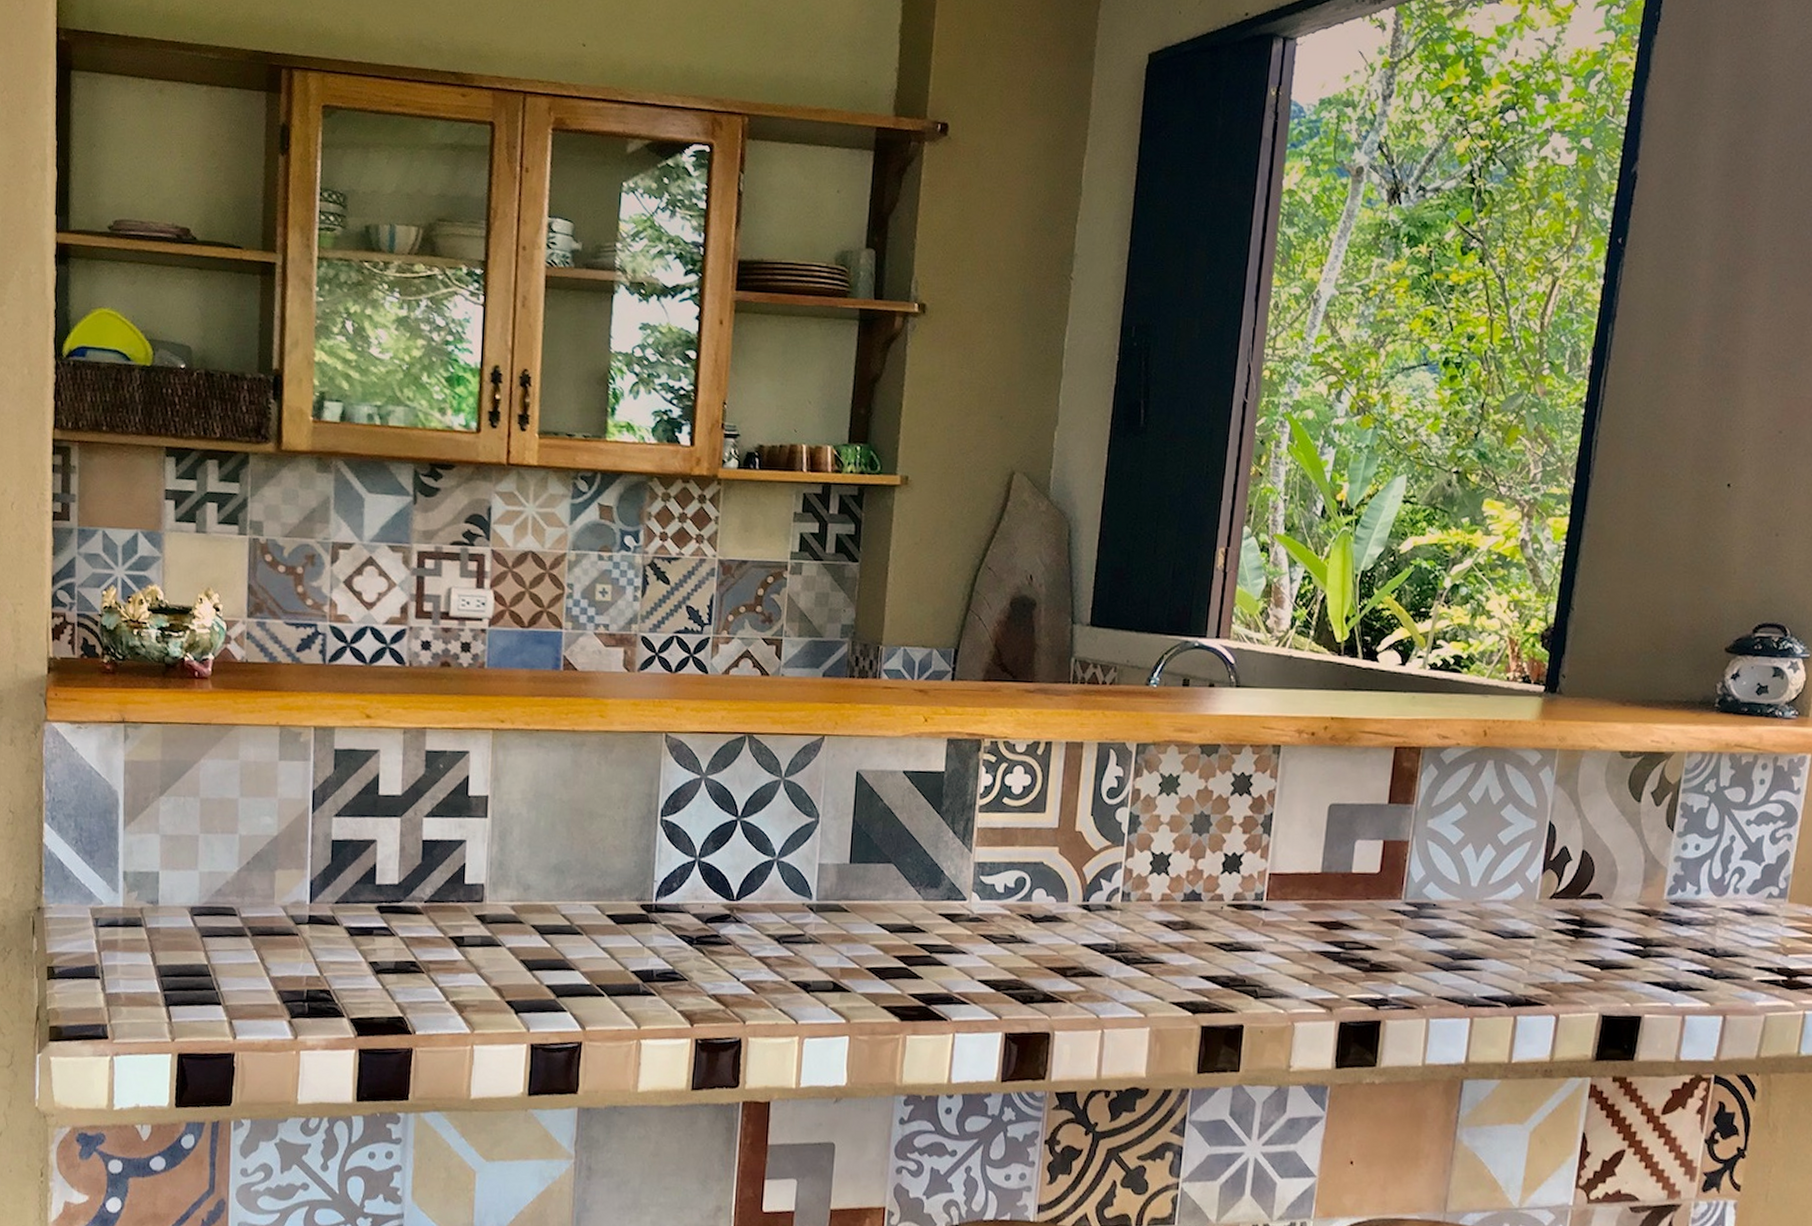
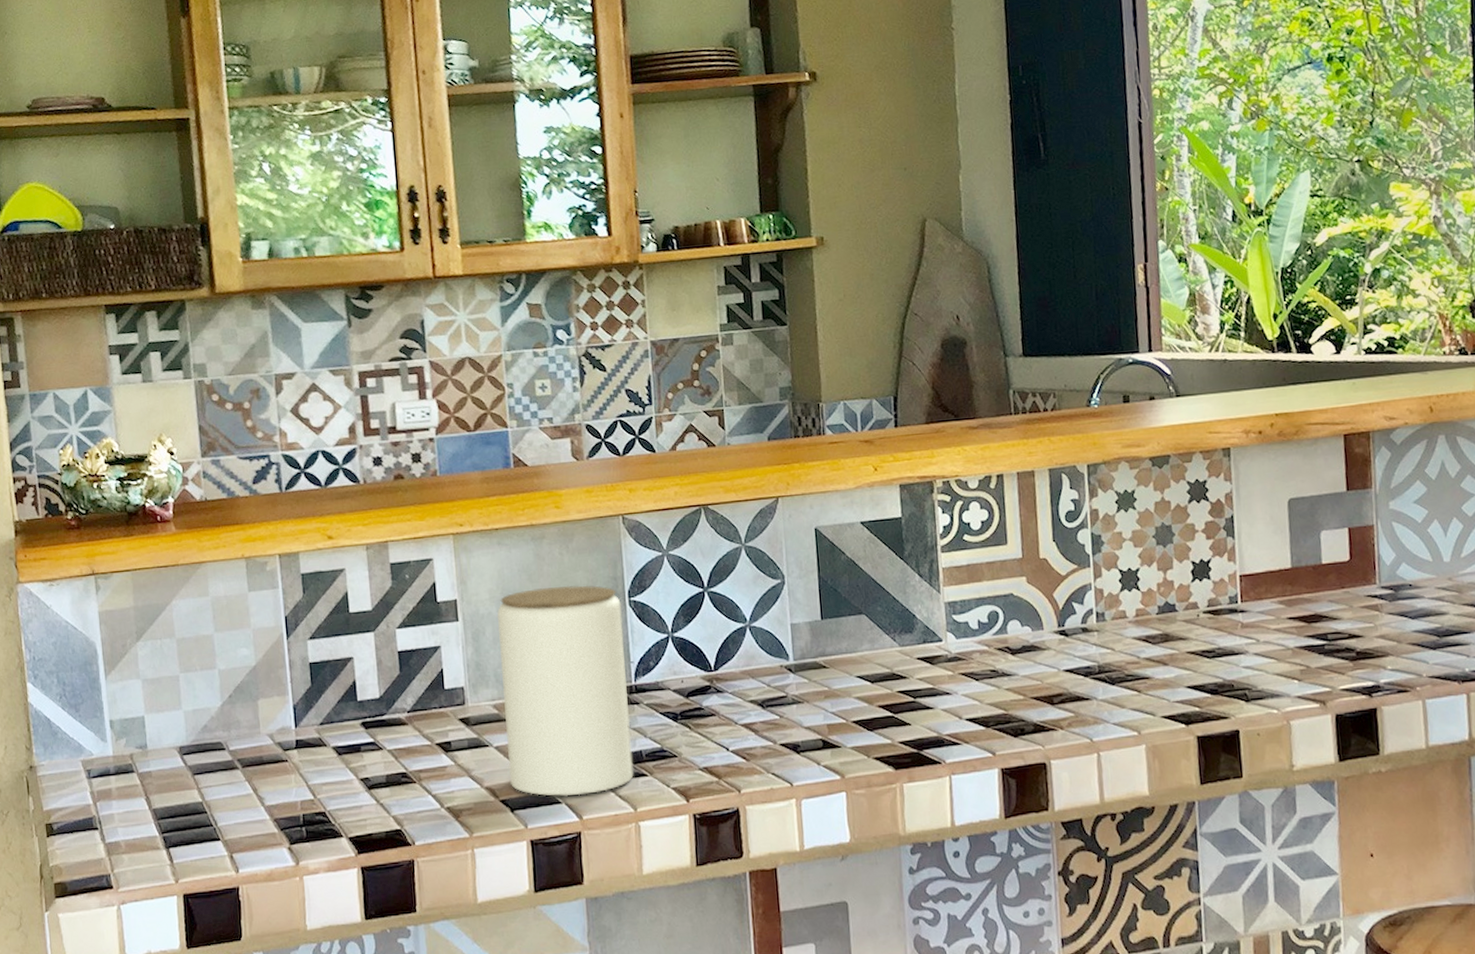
jar: none [517,794,653,1007] -> present [496,585,634,797]

